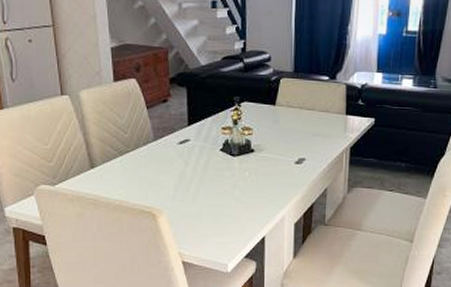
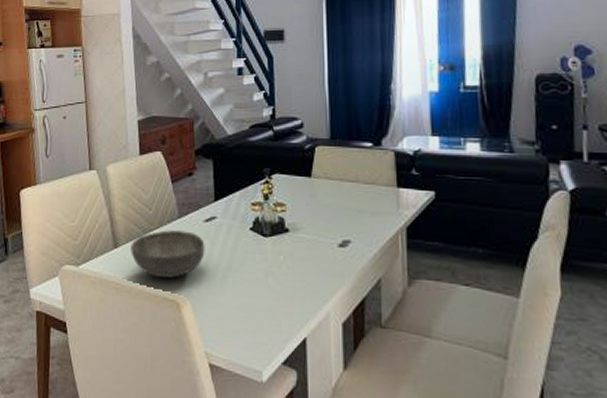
bowl: none [107,152,179,193] -> present [131,230,205,278]

